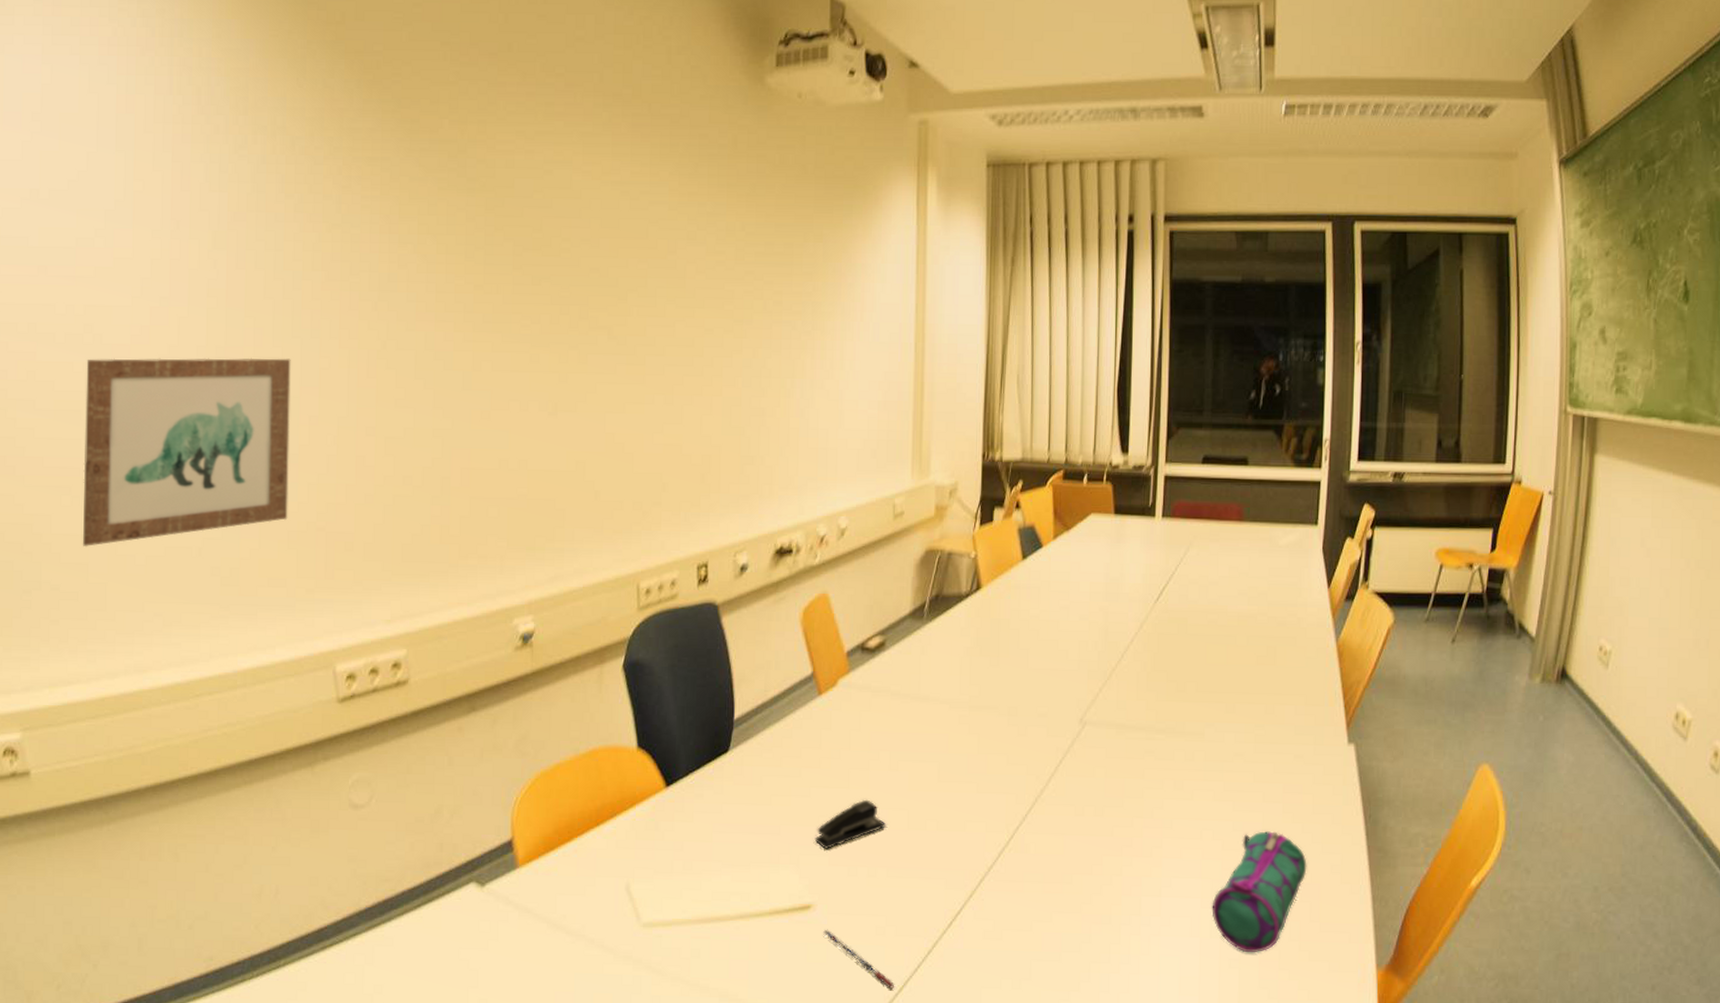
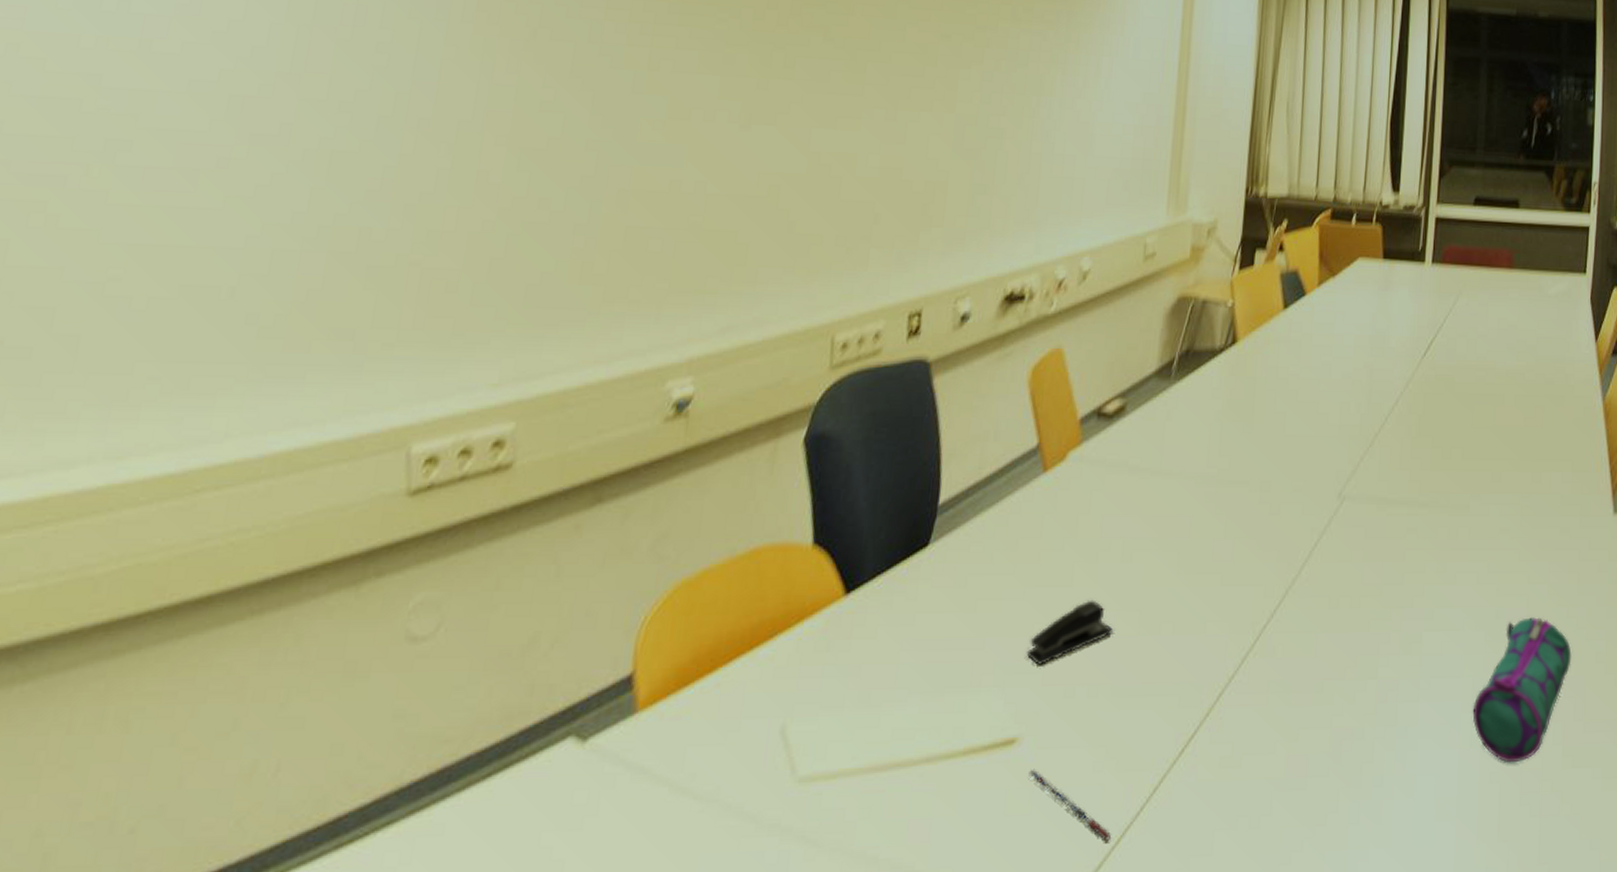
wall art: present [83,358,291,548] -> none [52,31,403,285]

